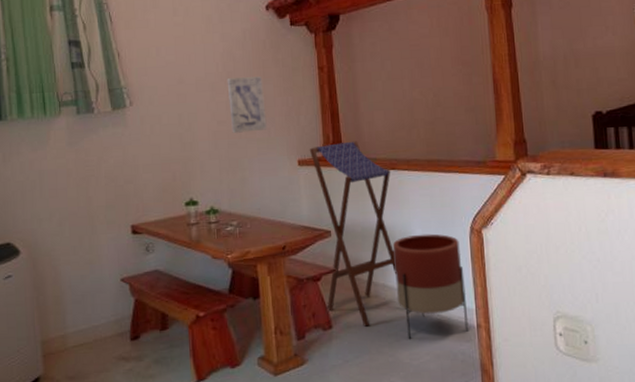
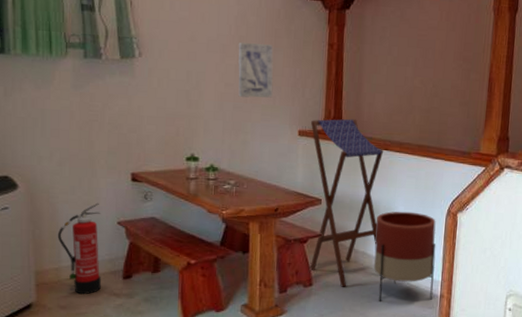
fire extinguisher: none [61,260,109,362] -> present [57,202,101,295]

